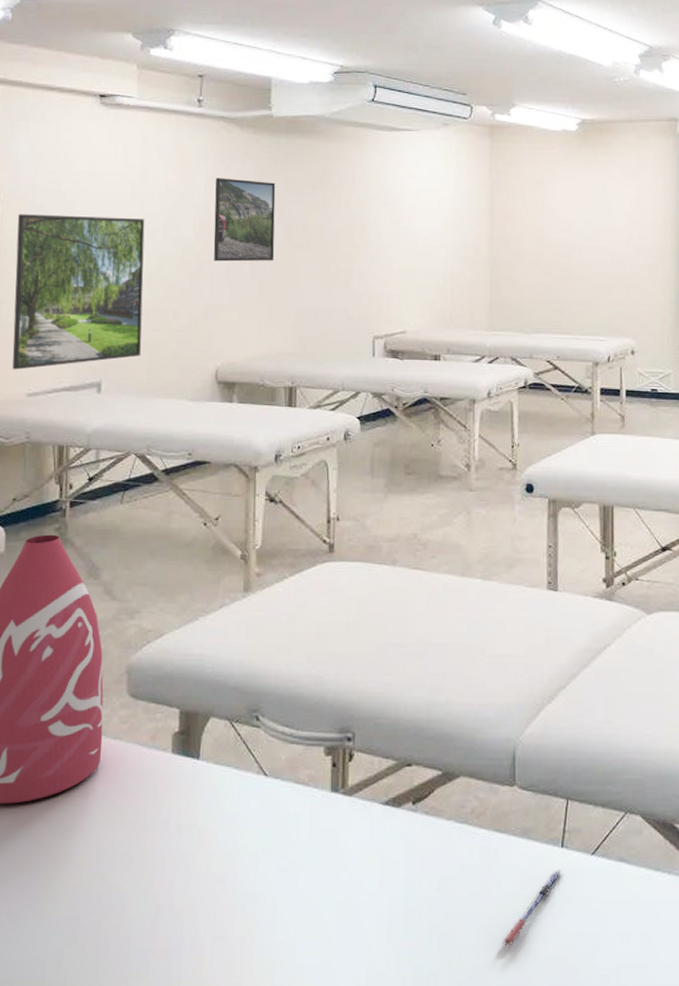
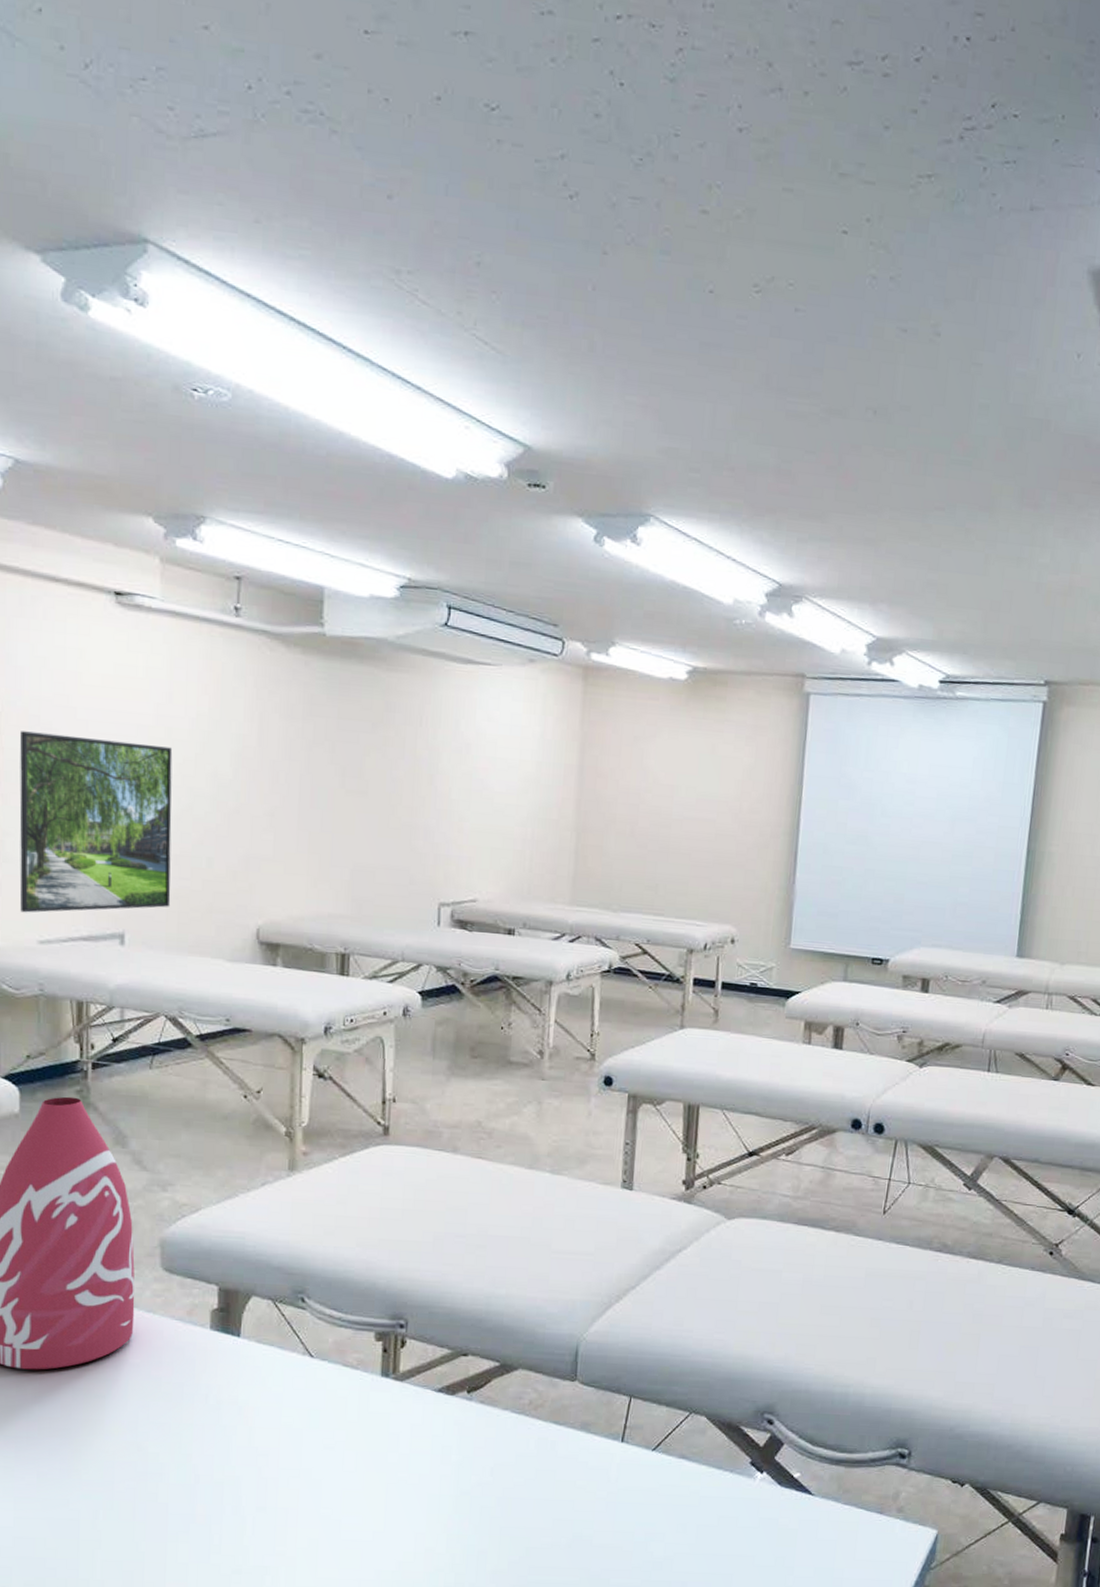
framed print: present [213,178,276,262] -> none [254,704,328,809]
pen: present [502,870,562,946] -> none [555,1463,620,1531]

